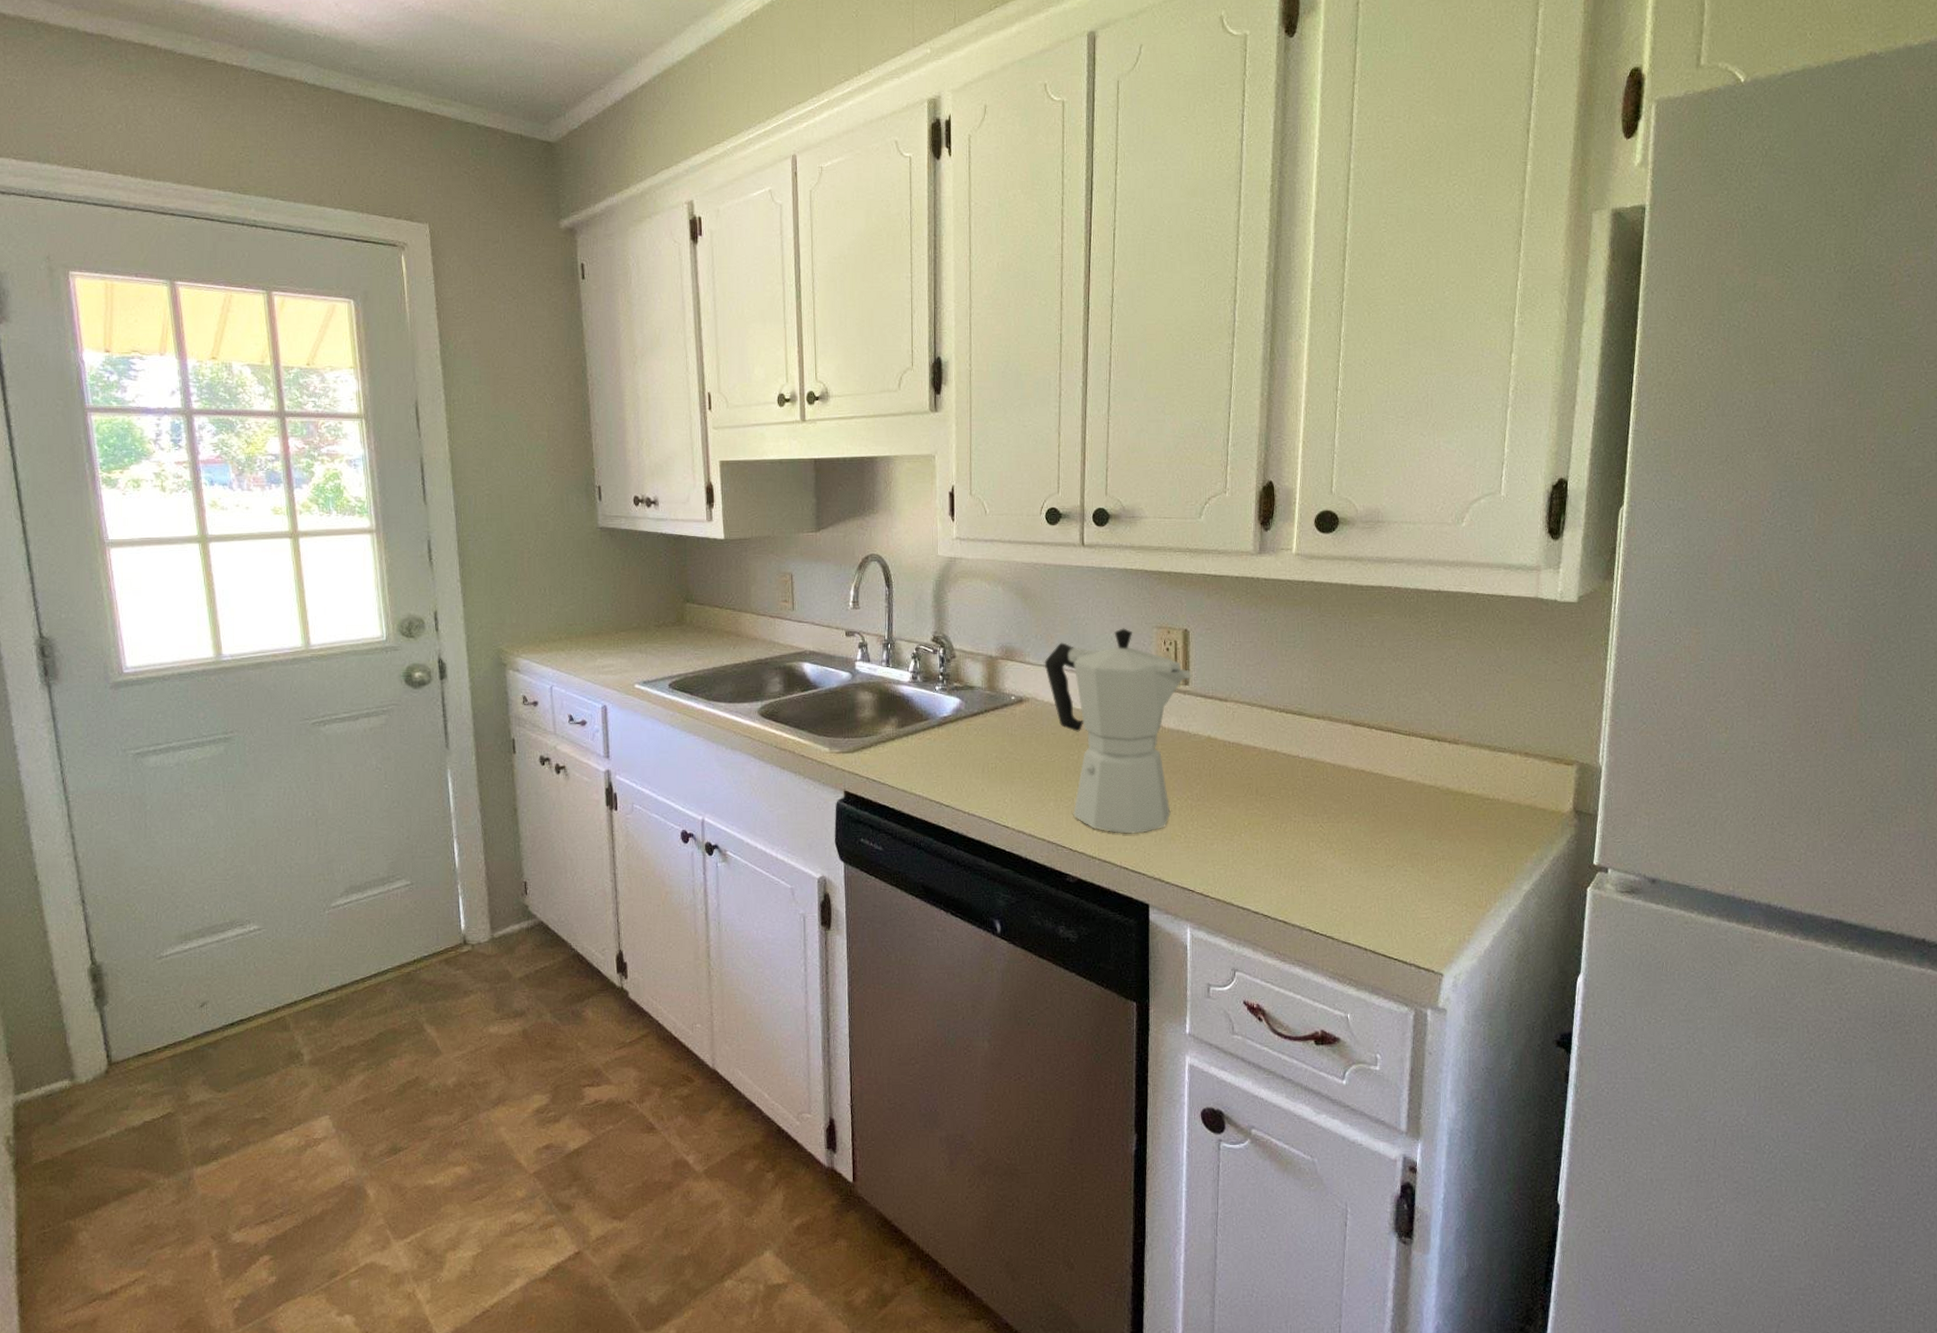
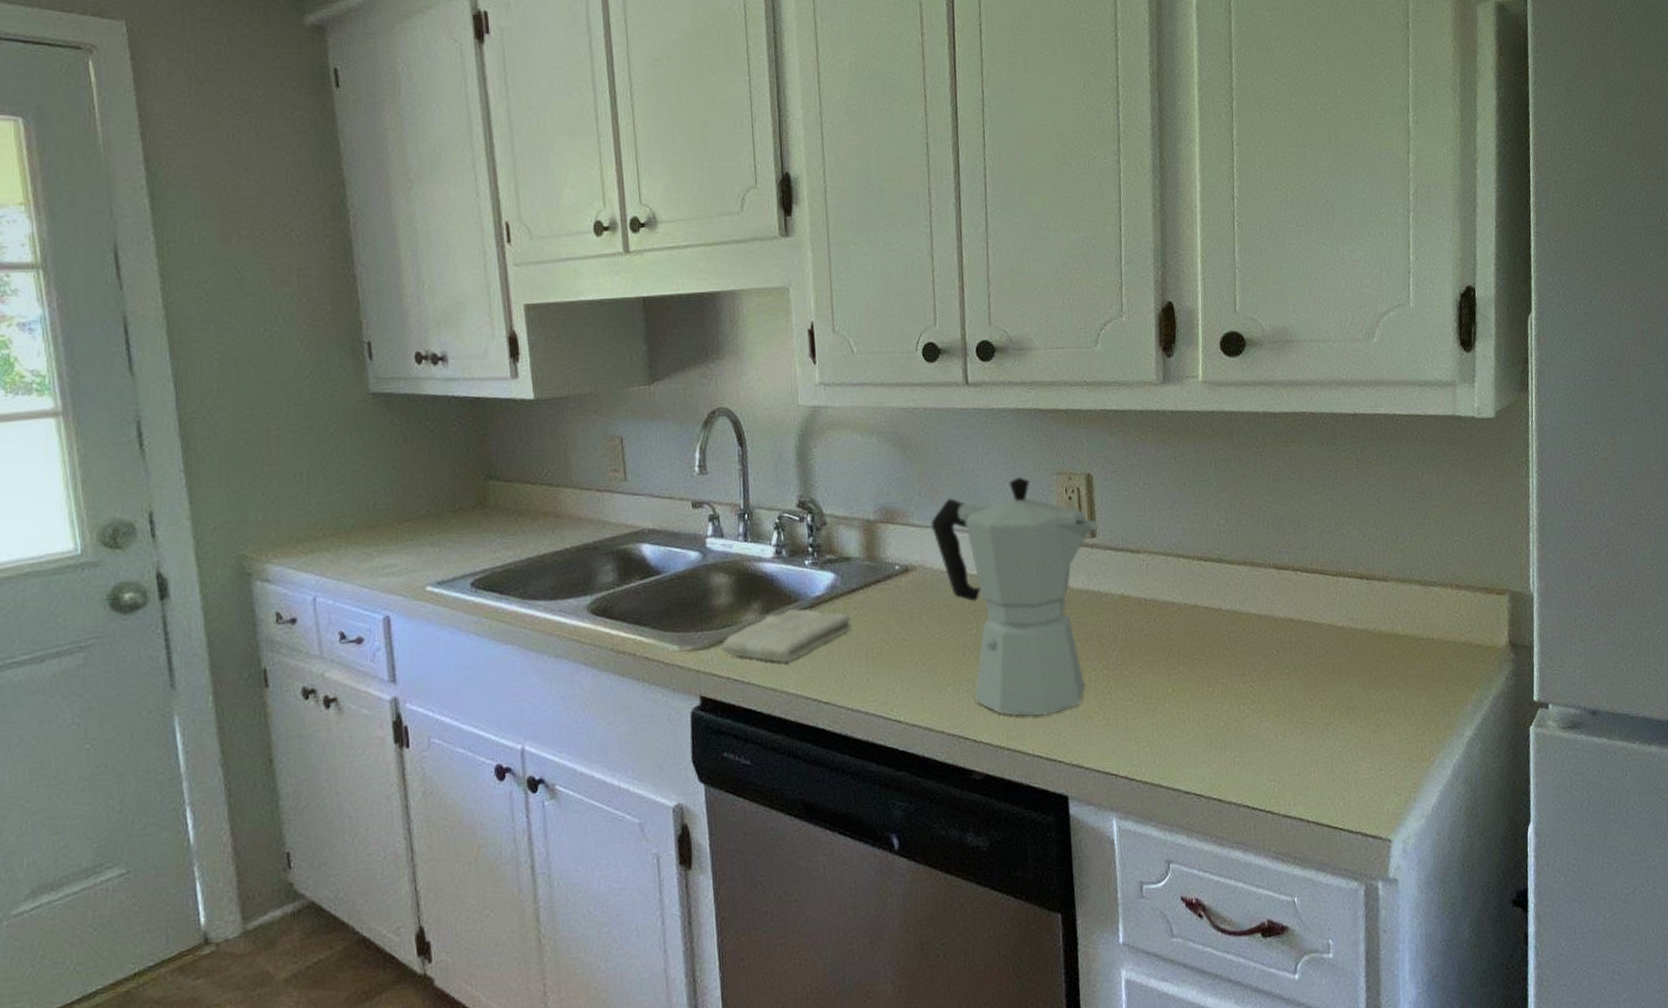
washcloth: none [864,726,972,770] -> present [722,609,852,663]

